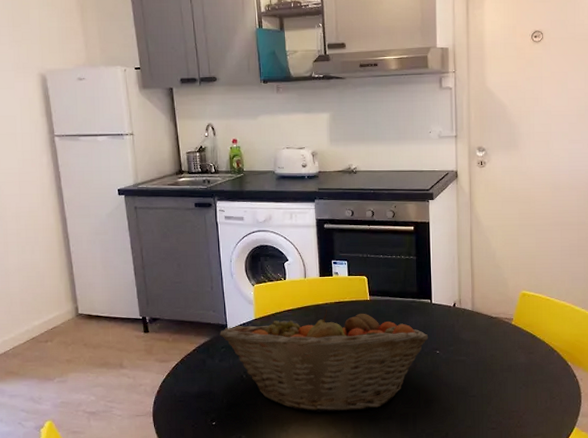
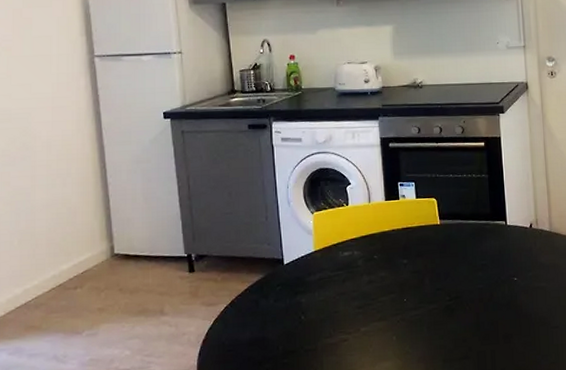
fruit basket: present [220,309,429,413] -> none [275,236,505,356]

